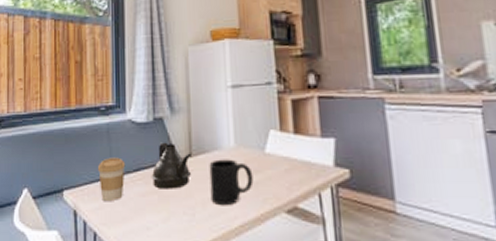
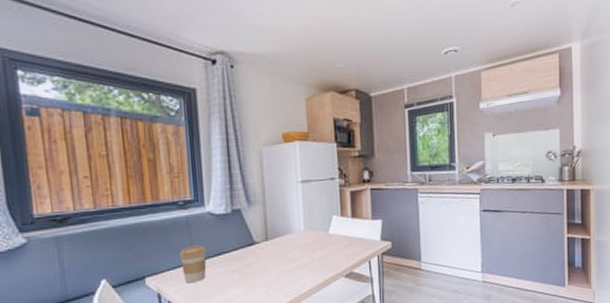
teapot: present [151,142,191,189] -> none [231,230,267,269]
mug: present [209,159,254,205] -> none [283,240,320,276]

